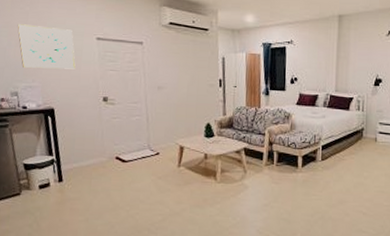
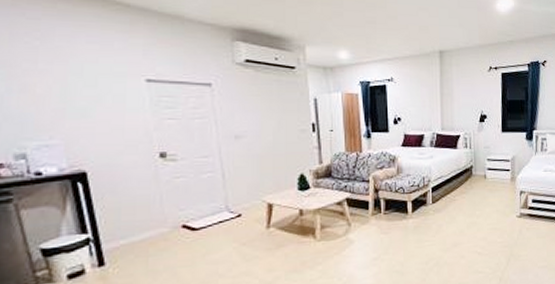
wall art: present [17,24,76,69] -> none [20,63,117,122]

